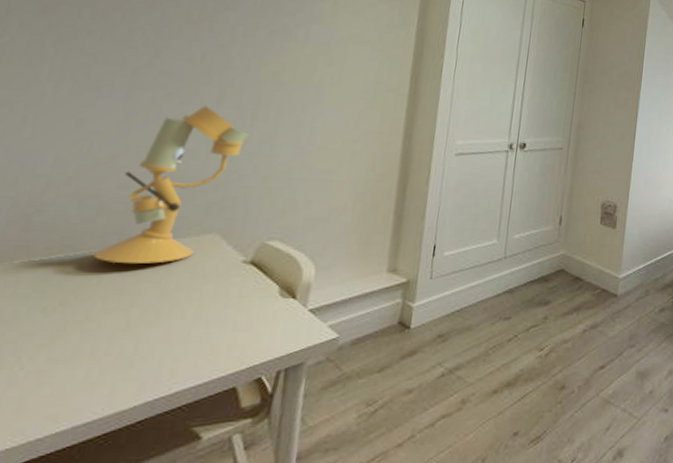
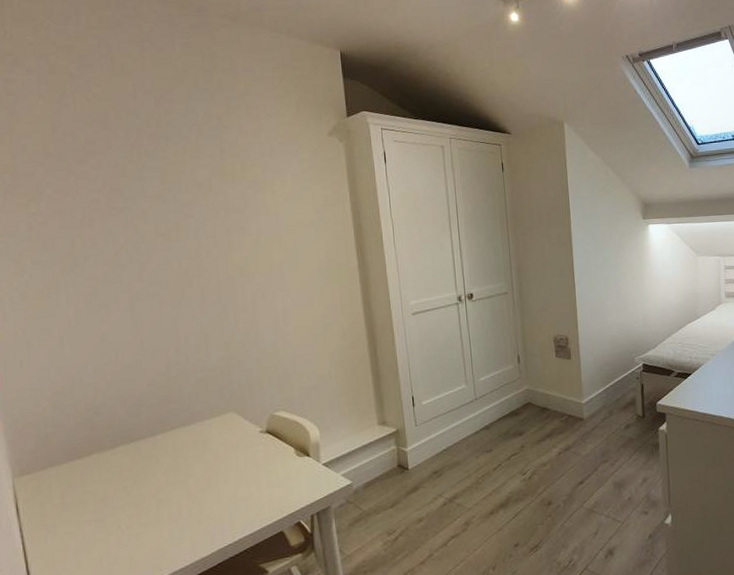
desk lamp: present [92,105,250,264] -> none [146,305,236,446]

